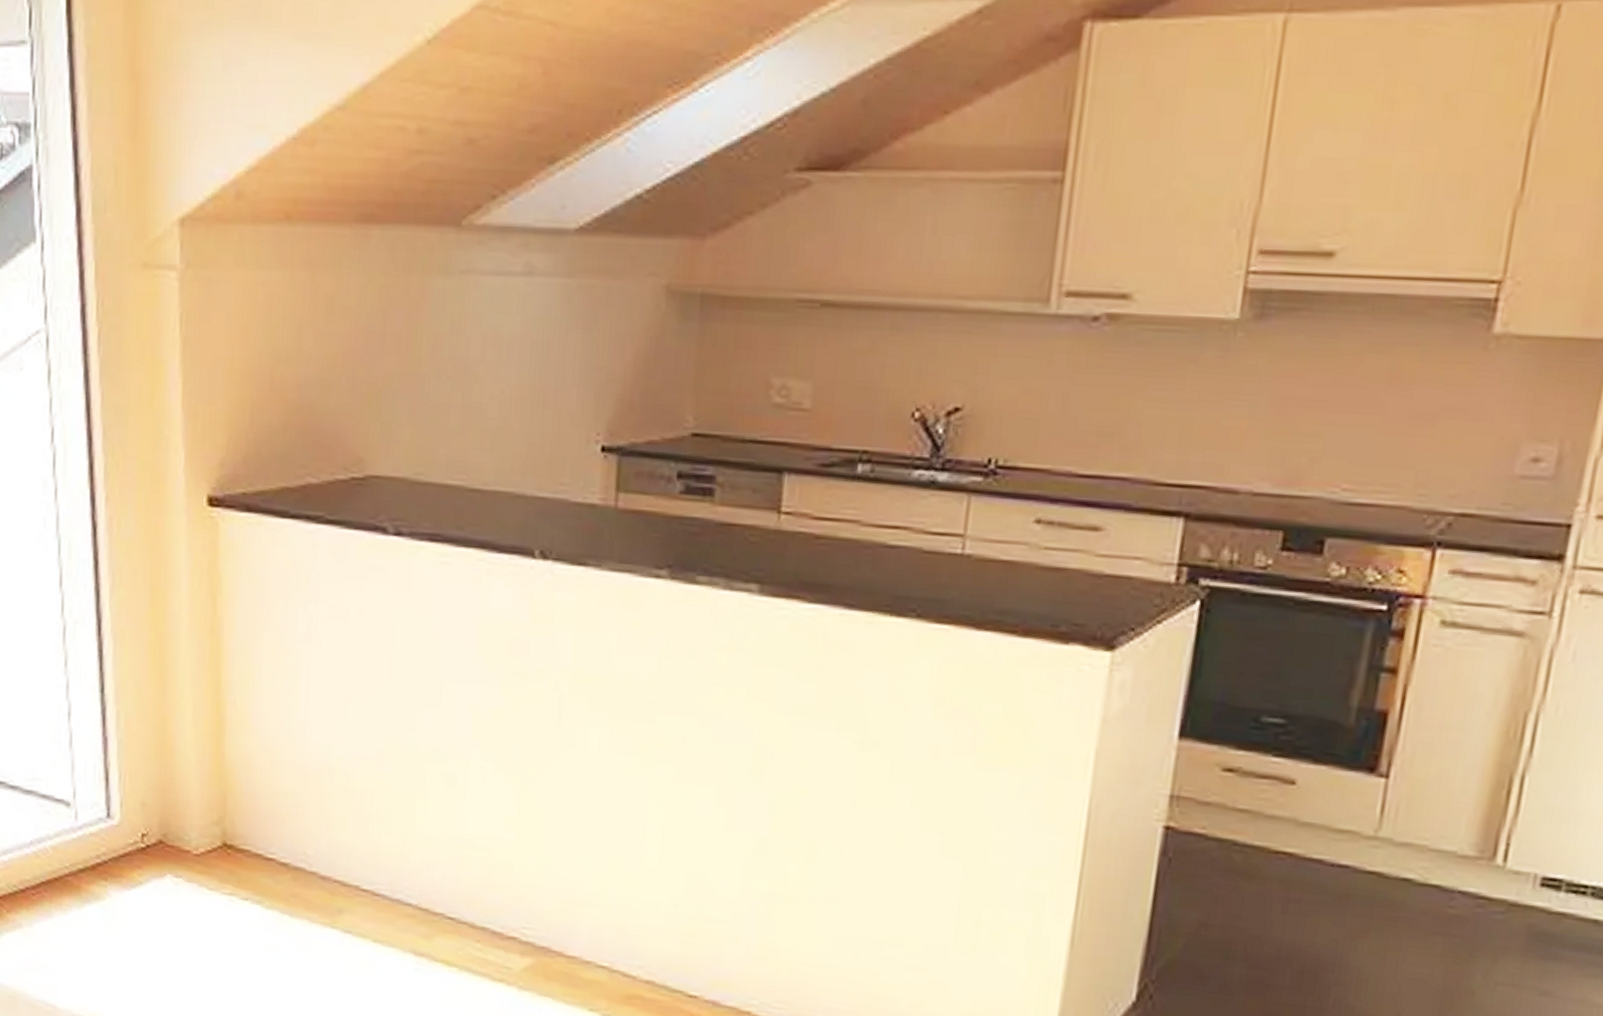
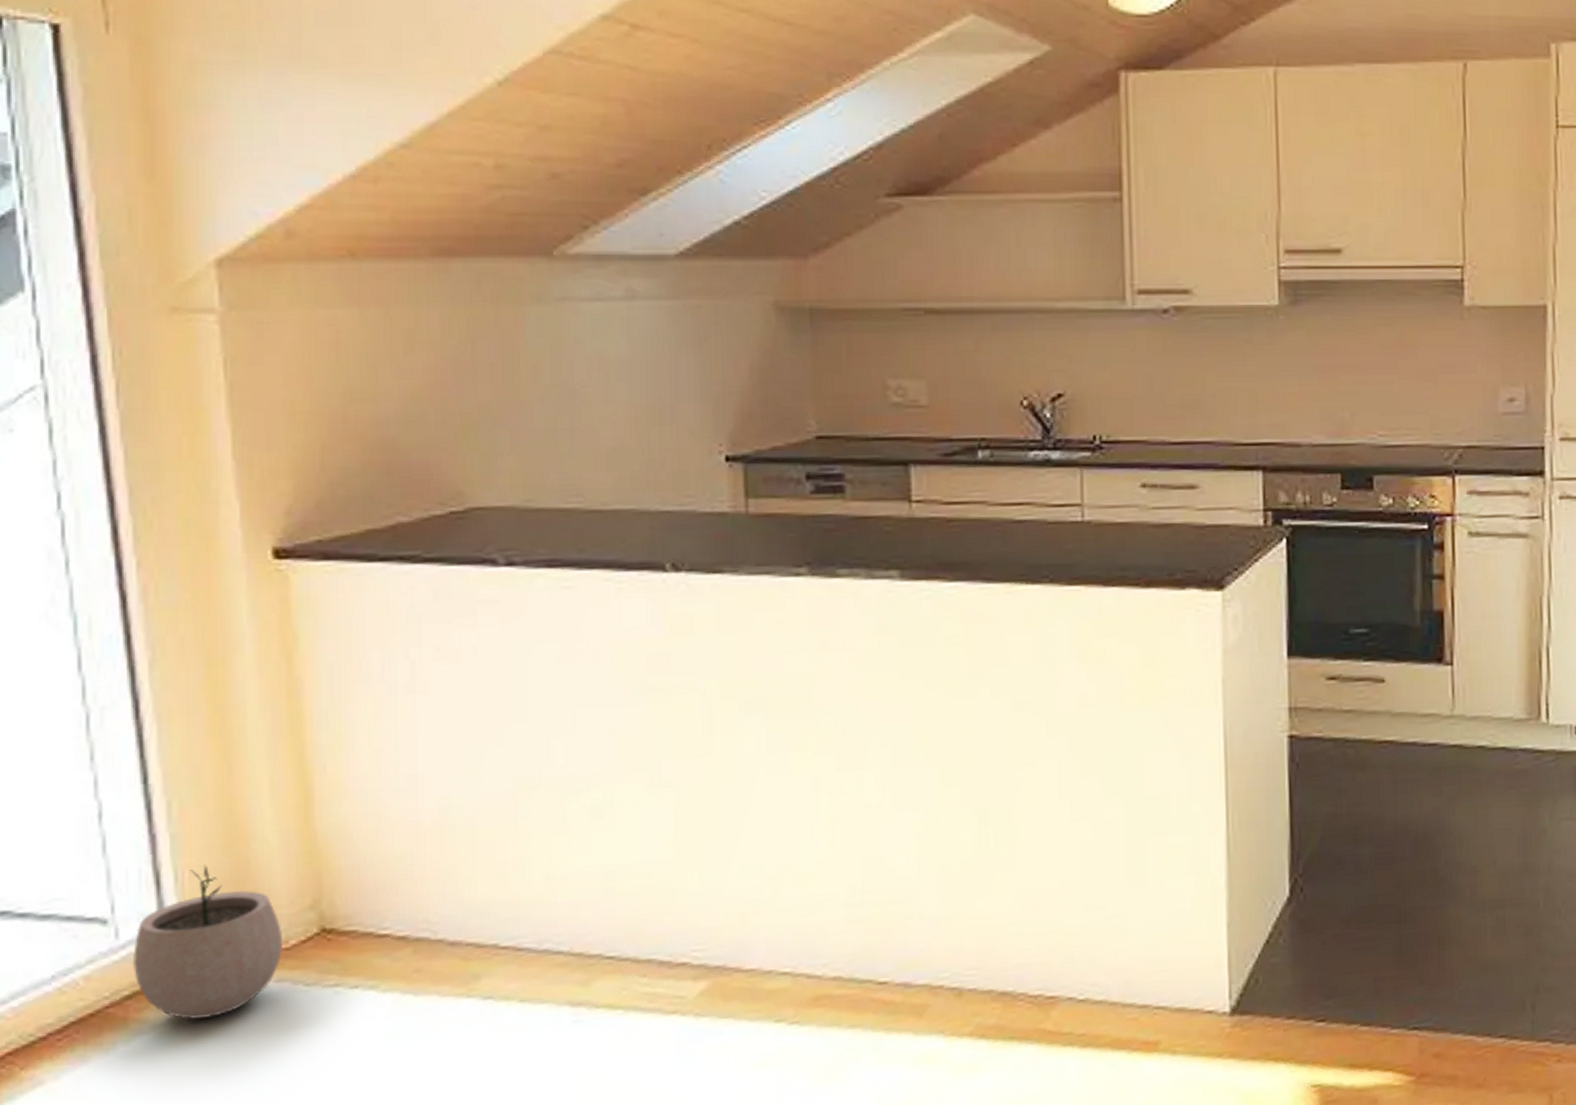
plant pot: none [85,770,195,901] -> present [132,864,284,1020]

